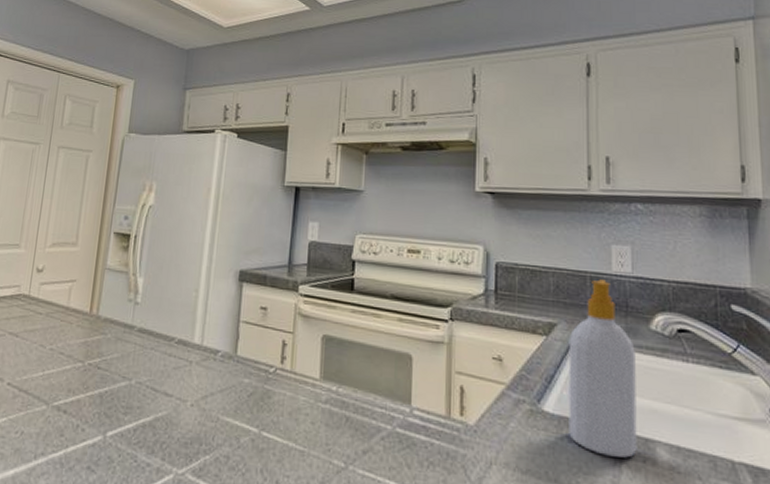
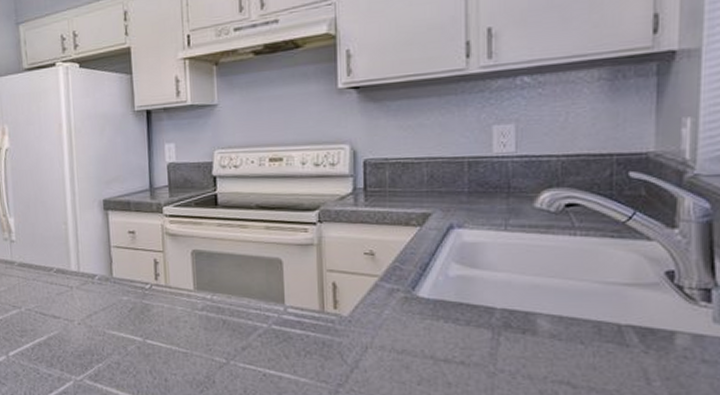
soap bottle: present [568,279,637,458] -> none [444,163,517,331]

